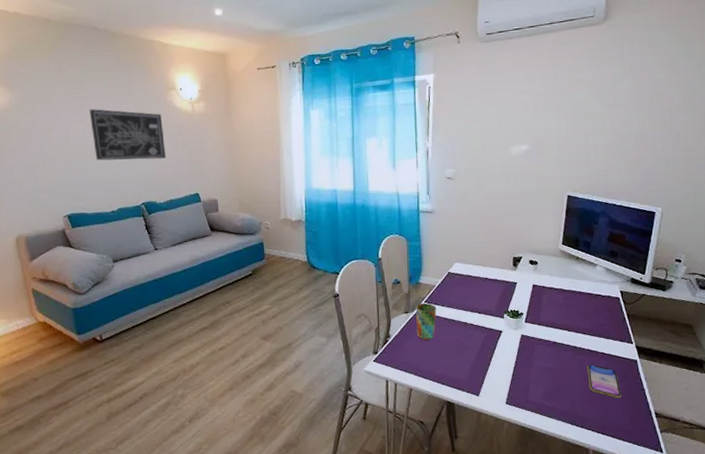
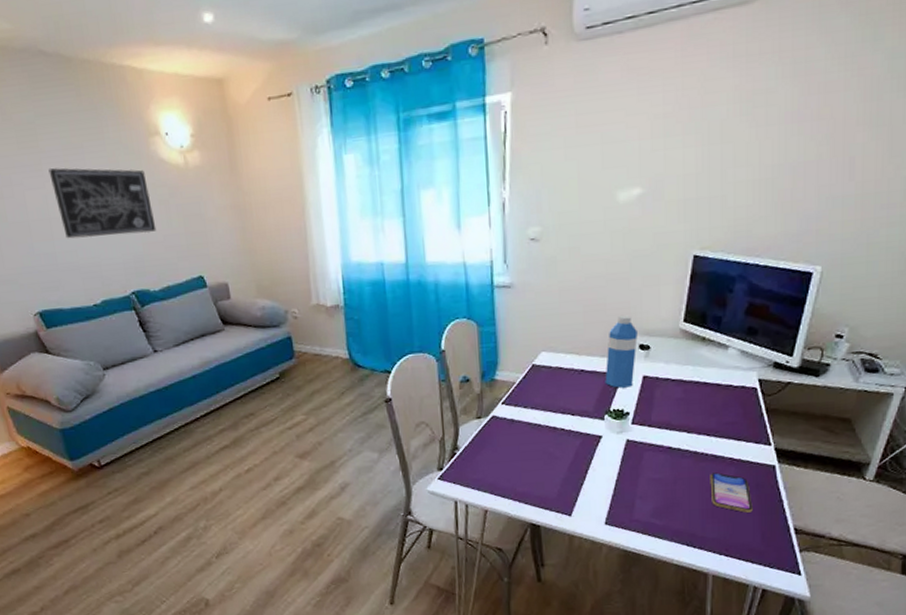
cup: present [416,303,437,341] -> none [490,405,518,452]
water bottle: none [504,238,528,293] -> present [605,315,638,388]

